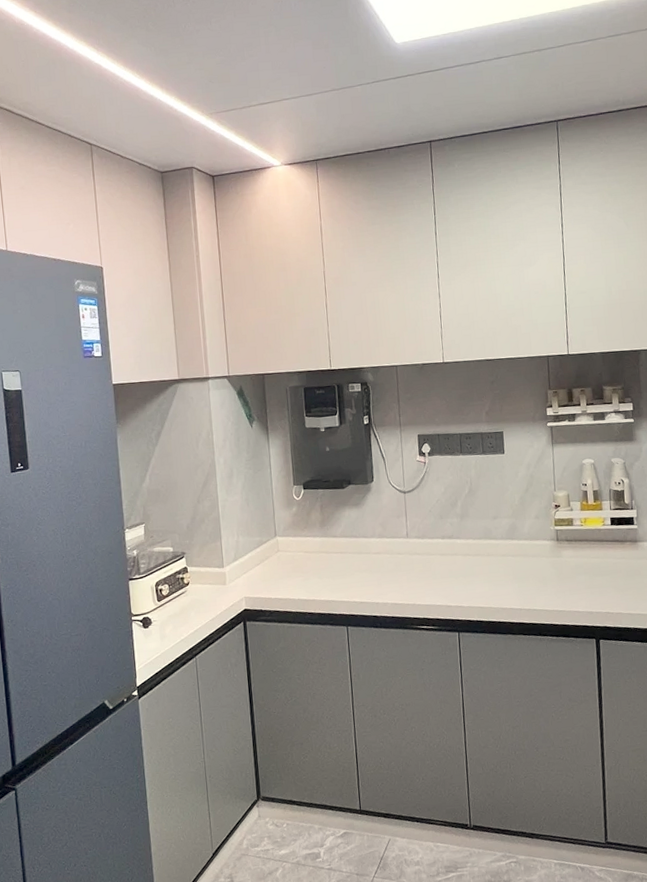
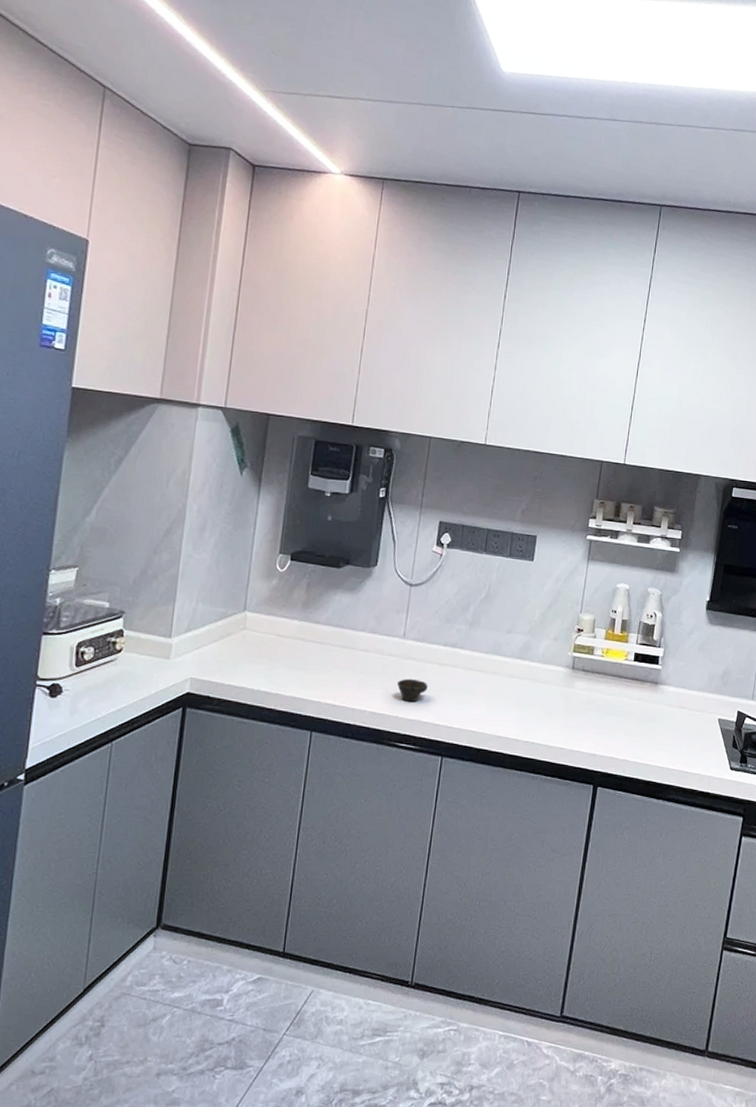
cup: none [409,570,435,591] -> present [396,678,428,702]

